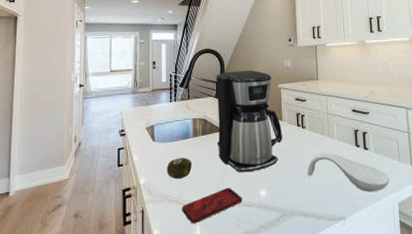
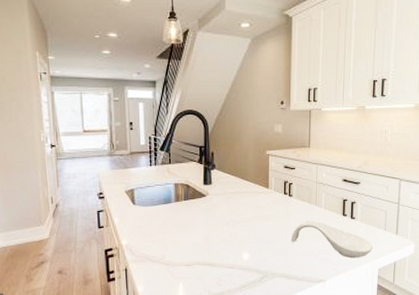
fruit: present [166,157,192,180] -> none [148,221,174,242]
smartphone: present [182,188,242,224] -> none [165,251,225,282]
coffee maker: present [216,70,282,173] -> none [199,135,268,238]

